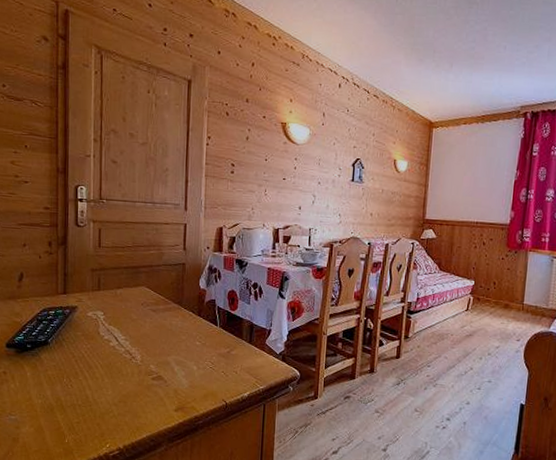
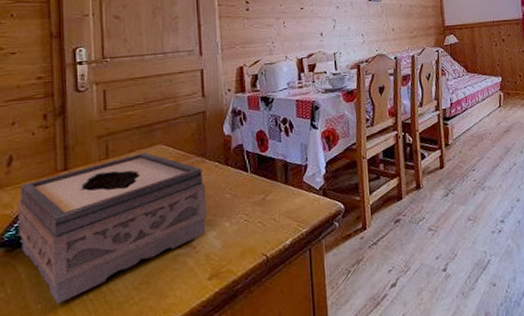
tissue box: none [26,290,180,403] -> present [18,152,207,303]

